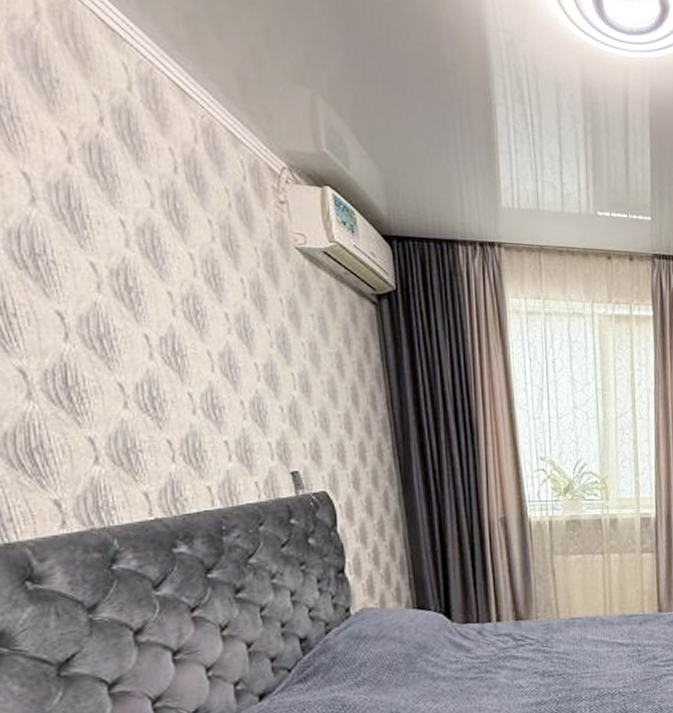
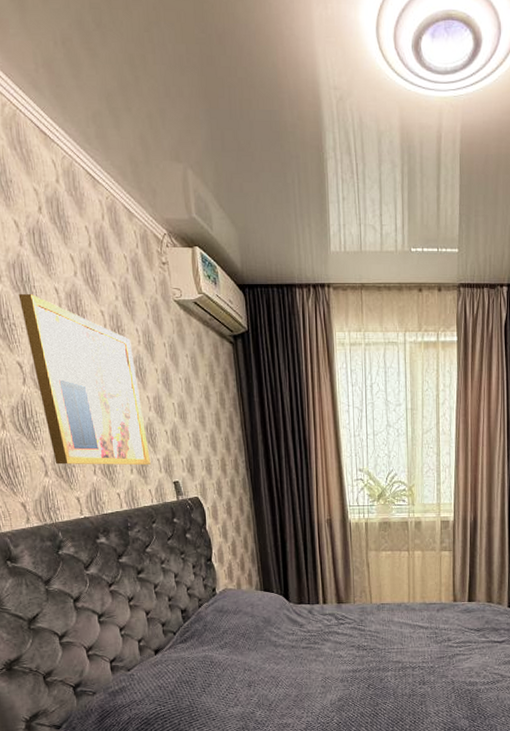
wall art: none [62,223,258,451] -> present [18,293,150,466]

